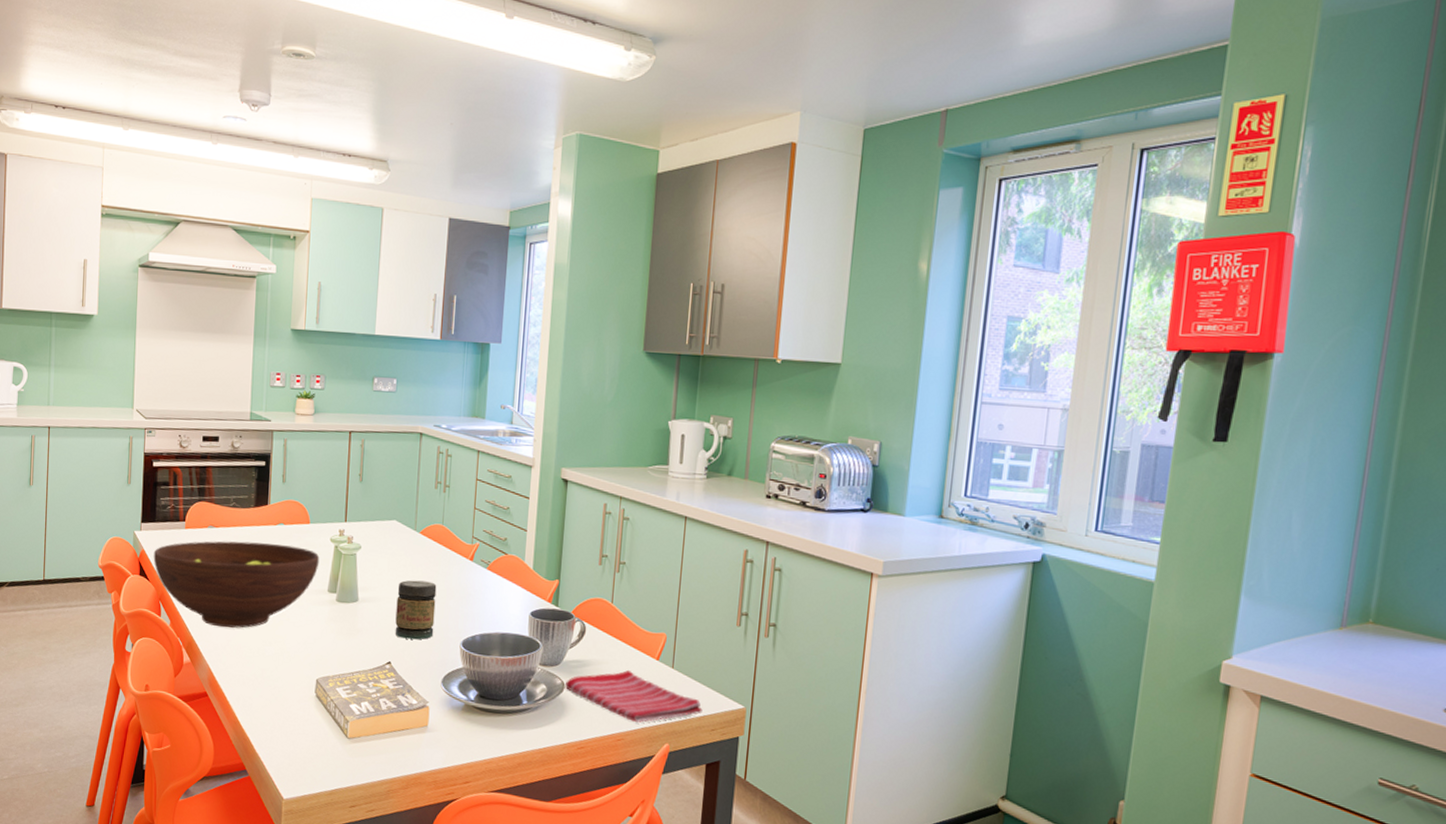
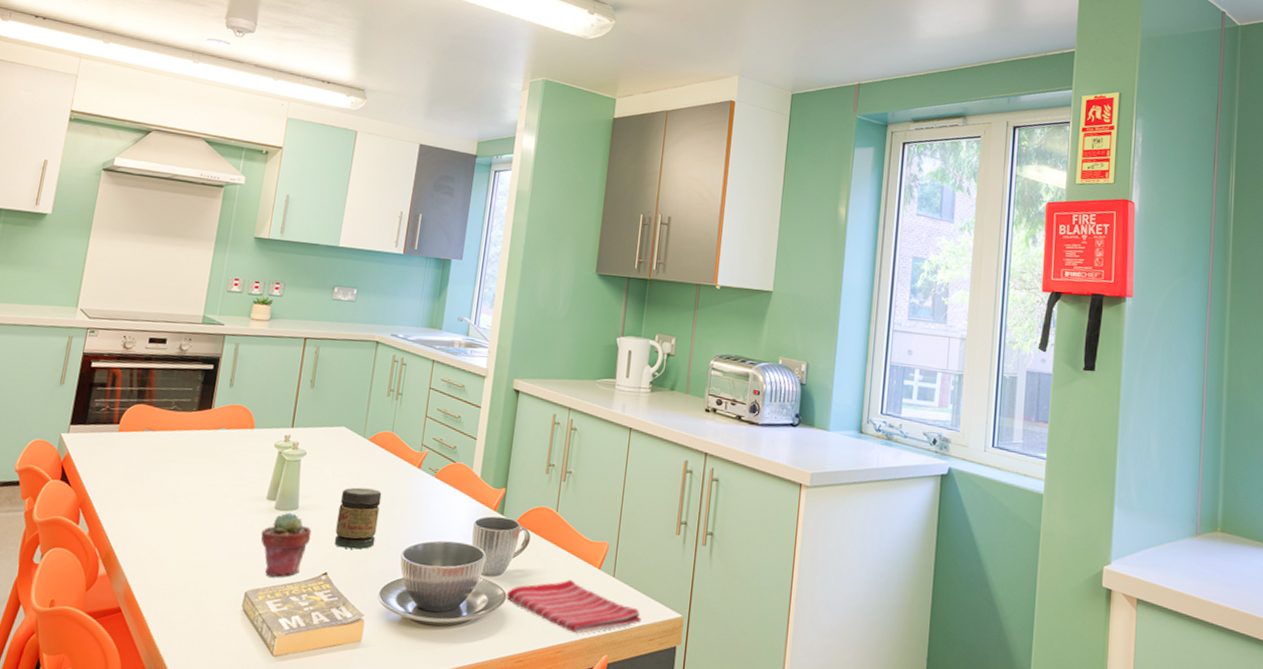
fruit bowl: present [153,541,320,628] -> none [78,445,262,538]
potted succulent: none [326,604,373,666] -> present [261,512,312,577]

